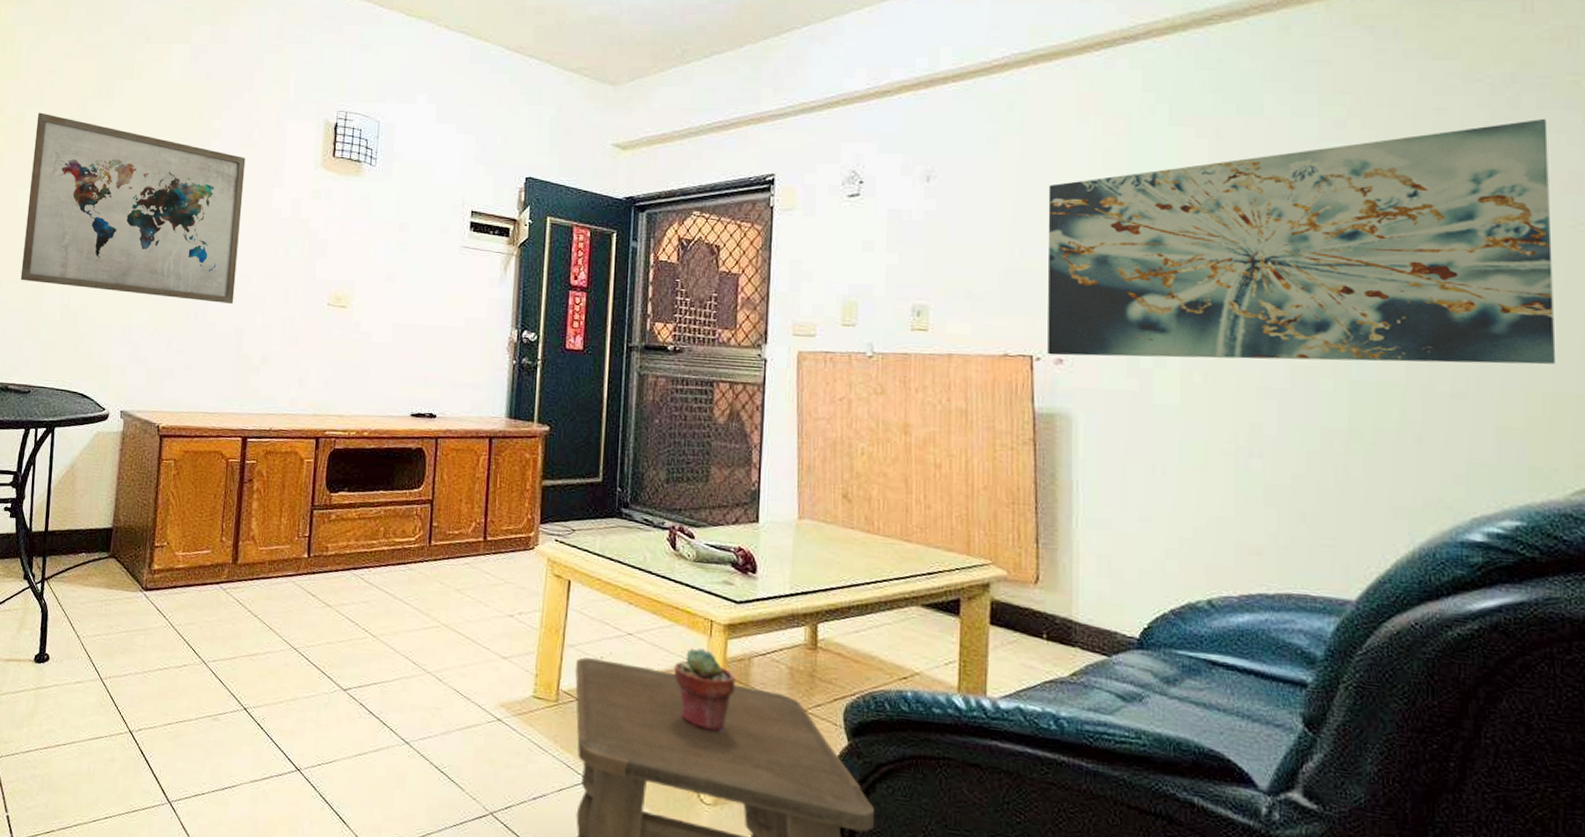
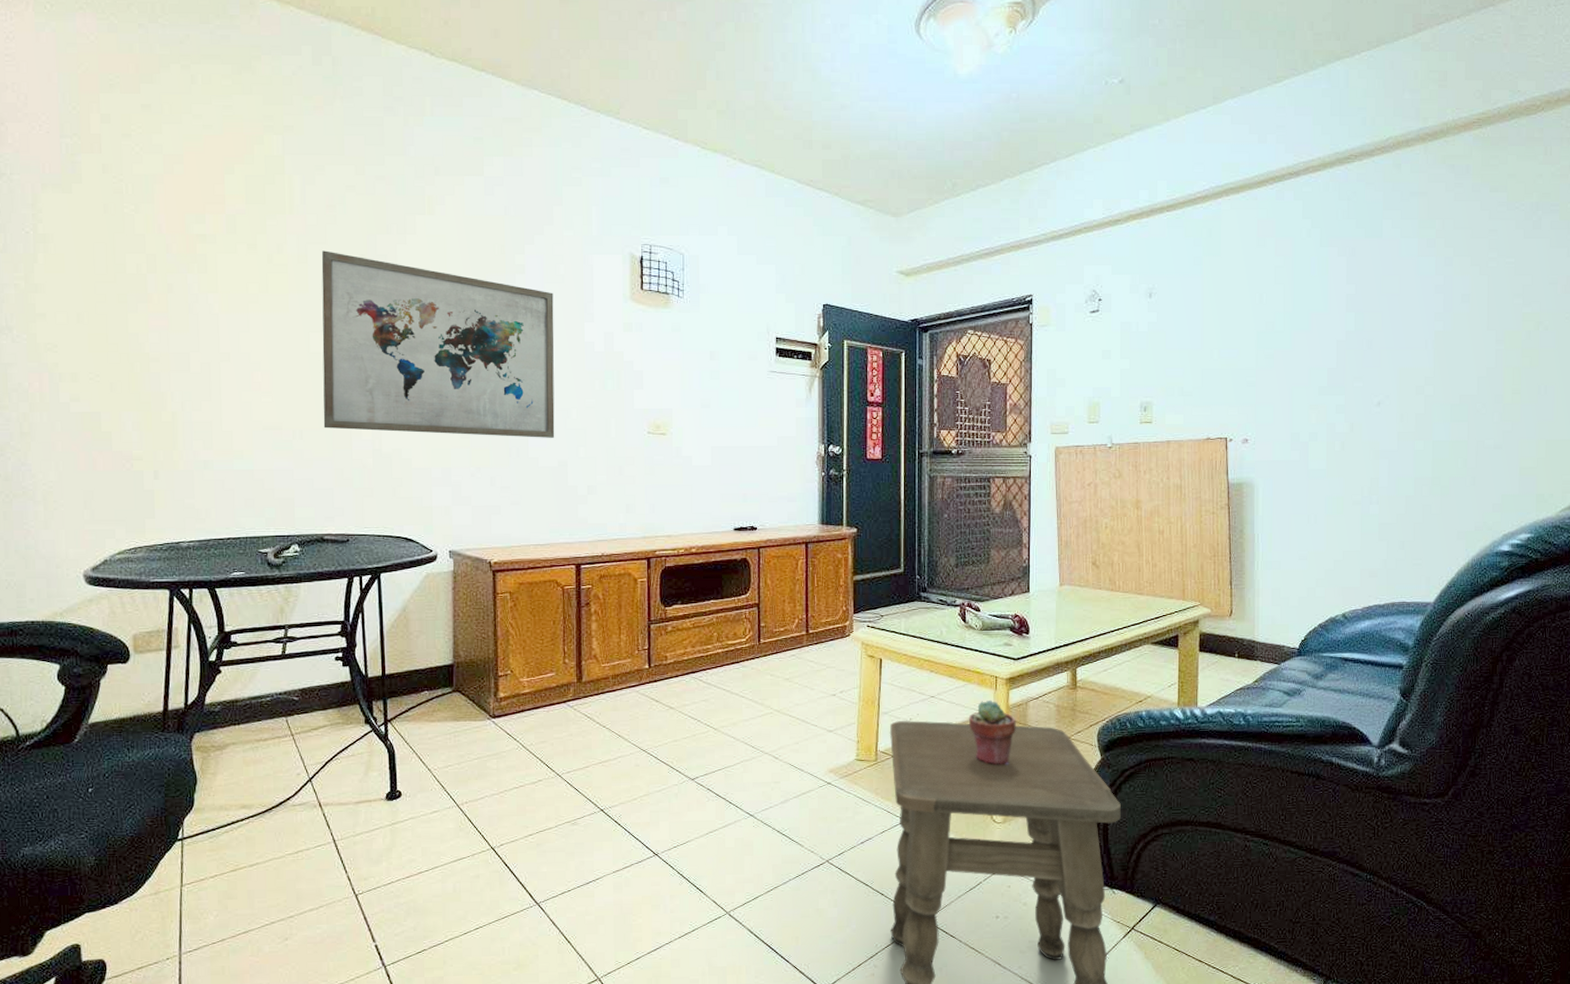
wall art: present [1047,118,1556,365] -> none [1237,236,1556,436]

